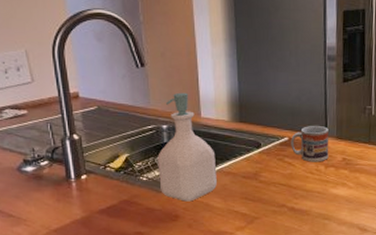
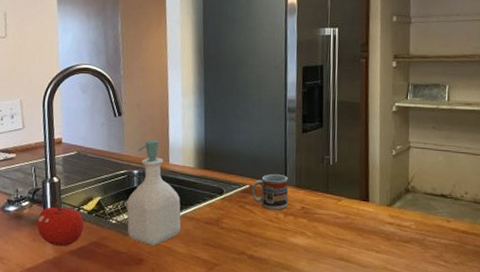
fruit: none [59,162,113,206] -> present [36,203,85,247]

